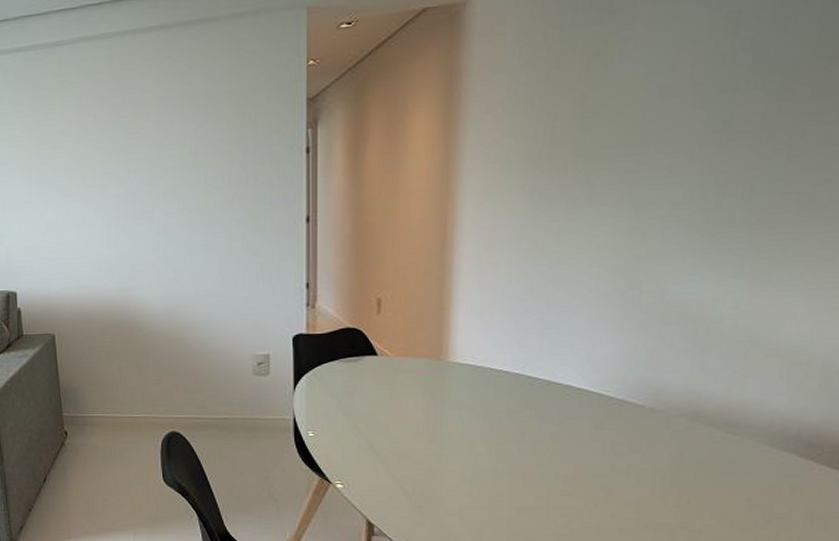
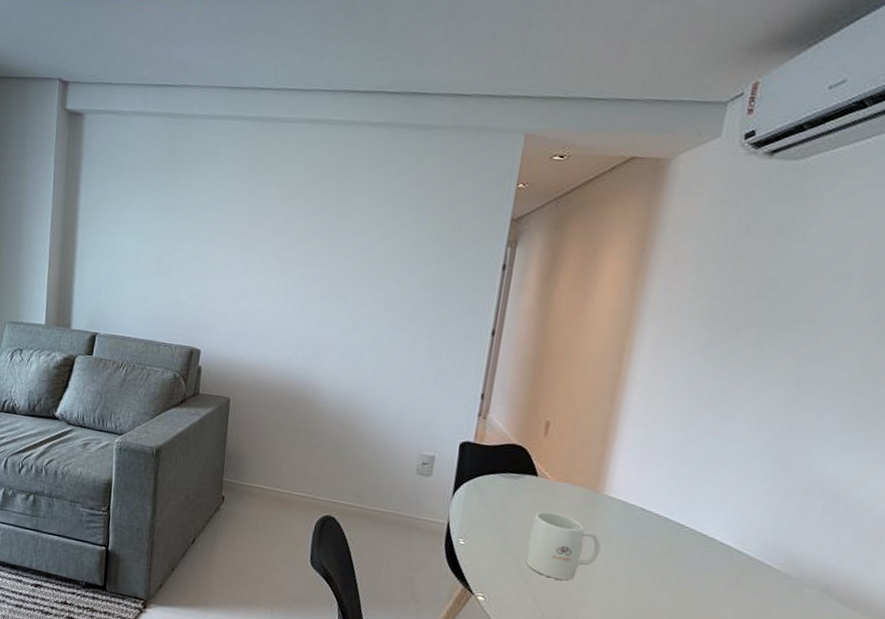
mug: none [377,388,454,454] -> present [525,511,601,581]

